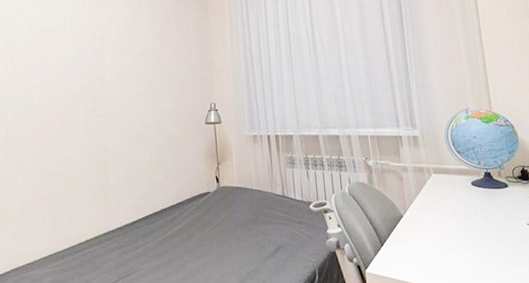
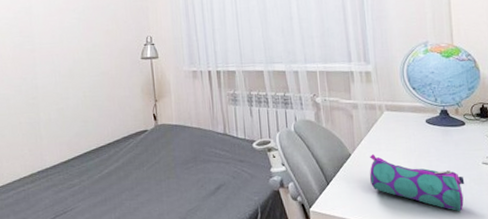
pencil case: none [421,215,513,273] -> present [369,154,465,212]

